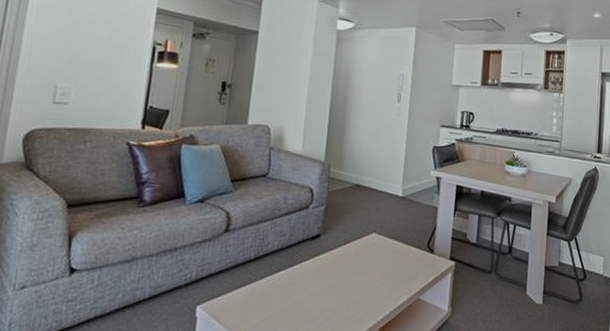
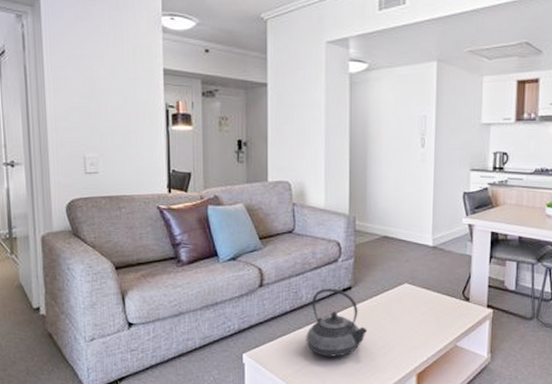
teapot: none [267,235,333,310] -> present [306,288,368,357]

